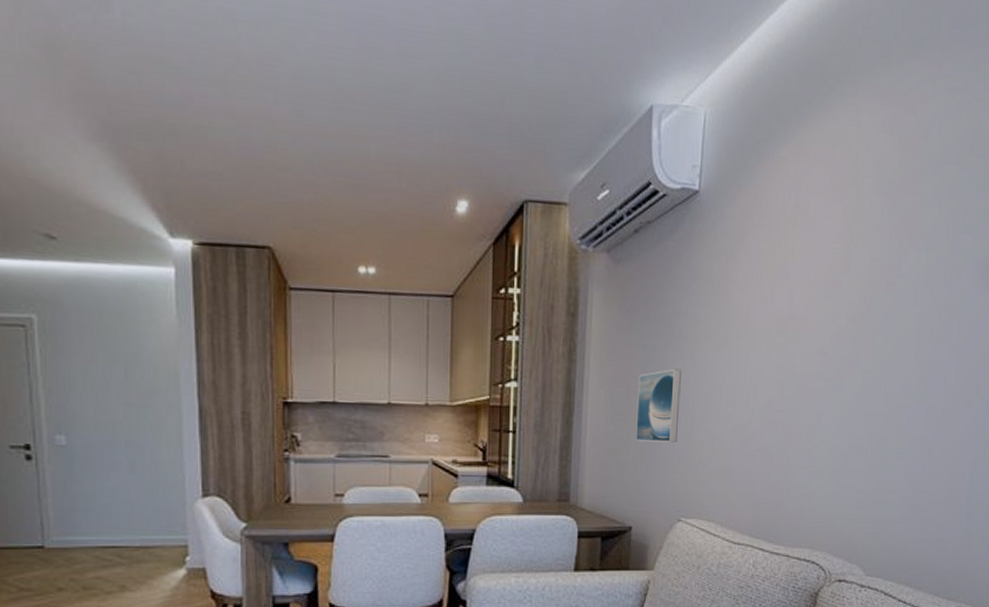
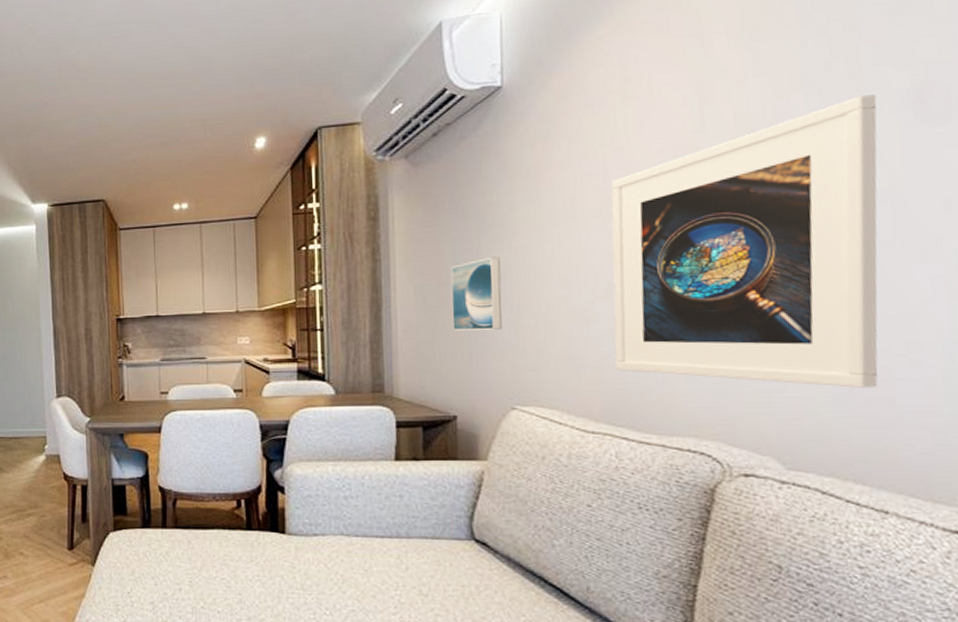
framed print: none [761,257,961,508] -> present [611,94,878,388]

